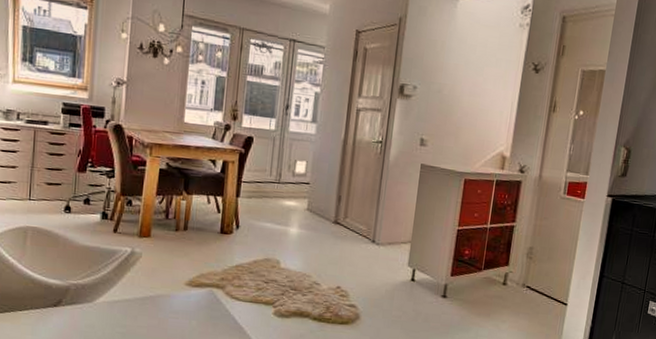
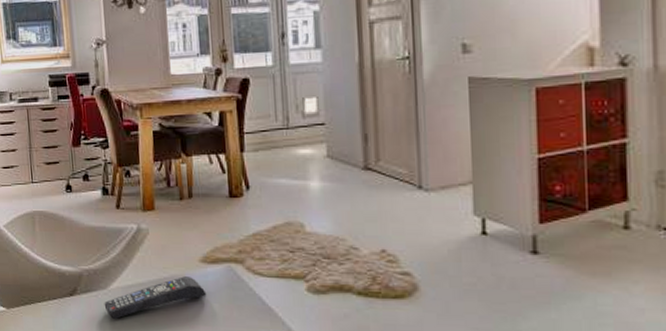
remote control: none [87,296,187,330] -> present [104,276,207,319]

